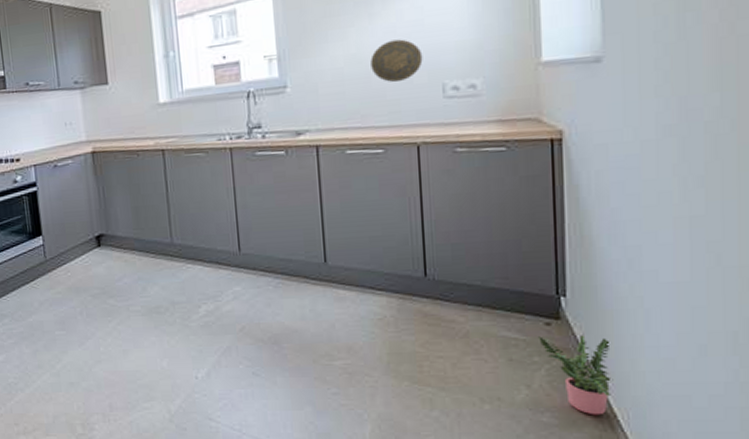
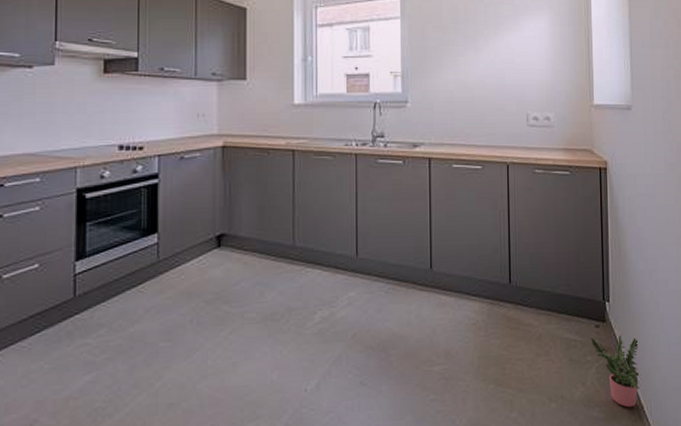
decorative plate: present [370,39,423,83] -> none [475,72,513,109]

